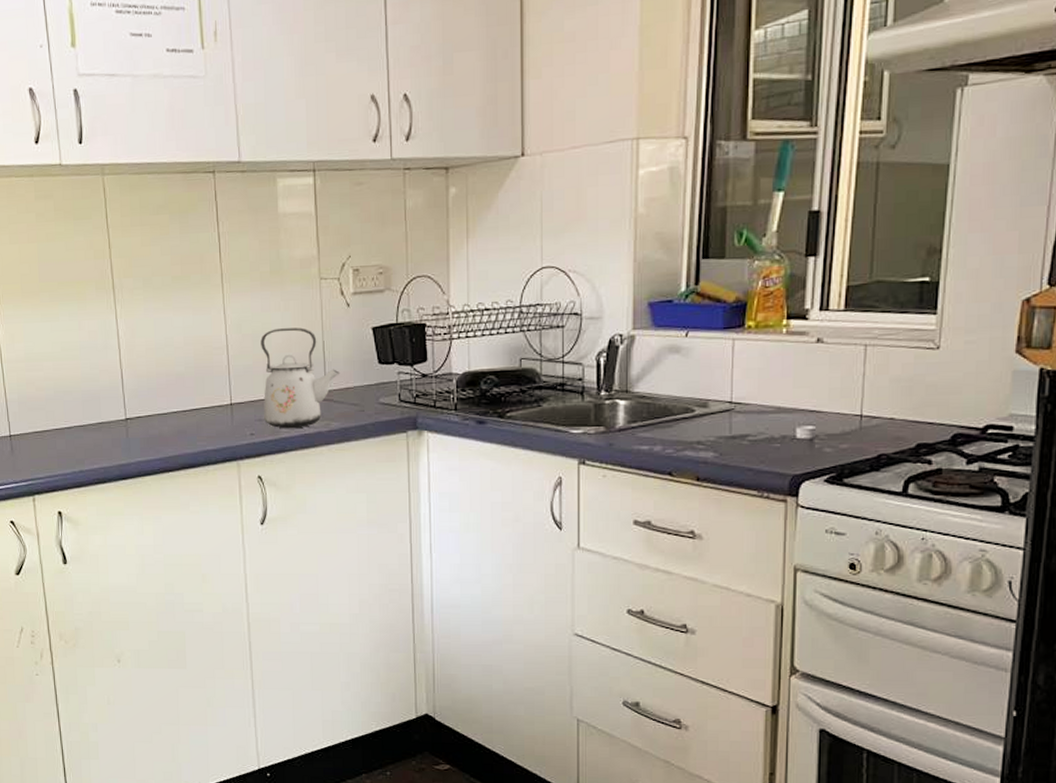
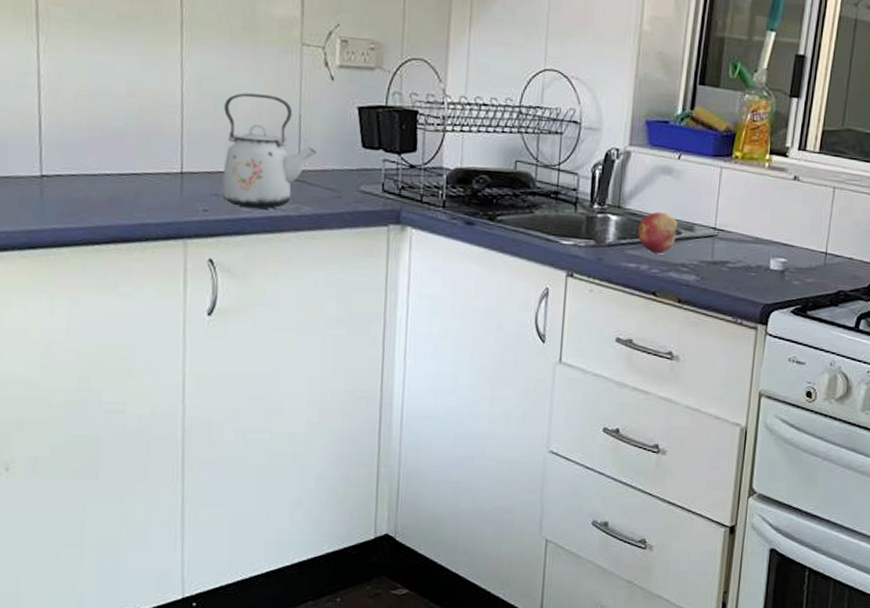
fruit: none [647,392,690,434] -> present [637,212,677,255]

